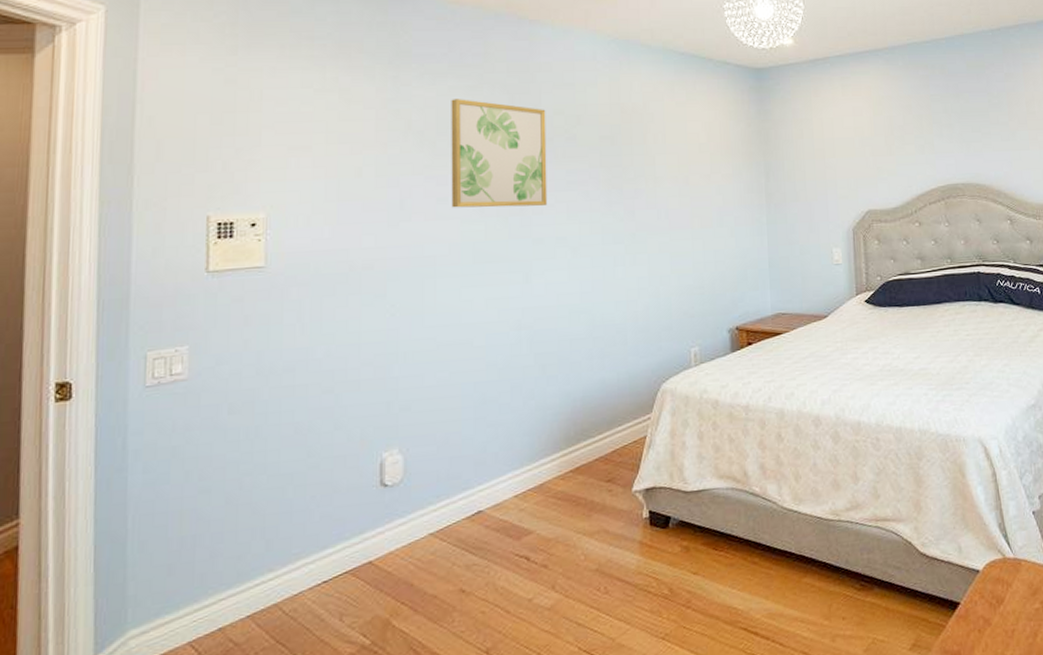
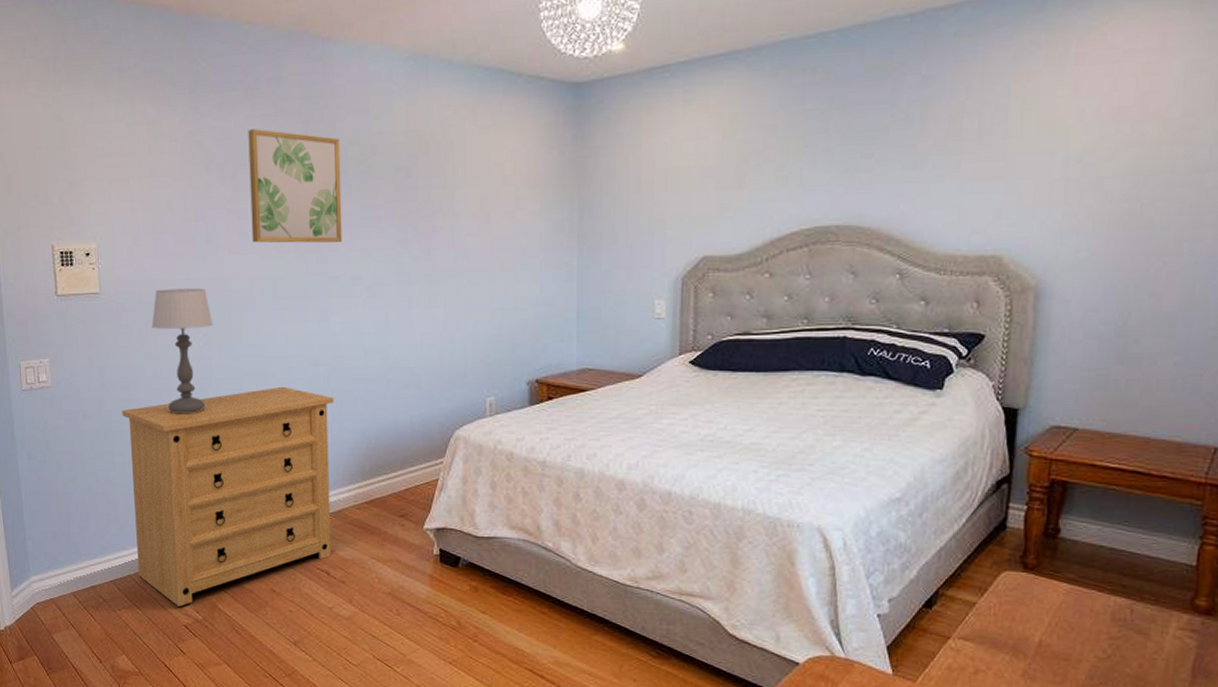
dresser: none [282,354,537,633] -> present [122,386,334,606]
table lamp: none [328,256,404,397] -> present [151,288,214,414]

